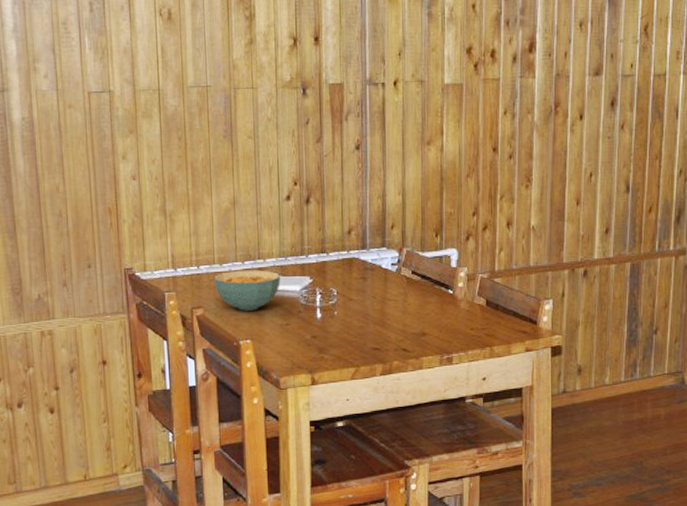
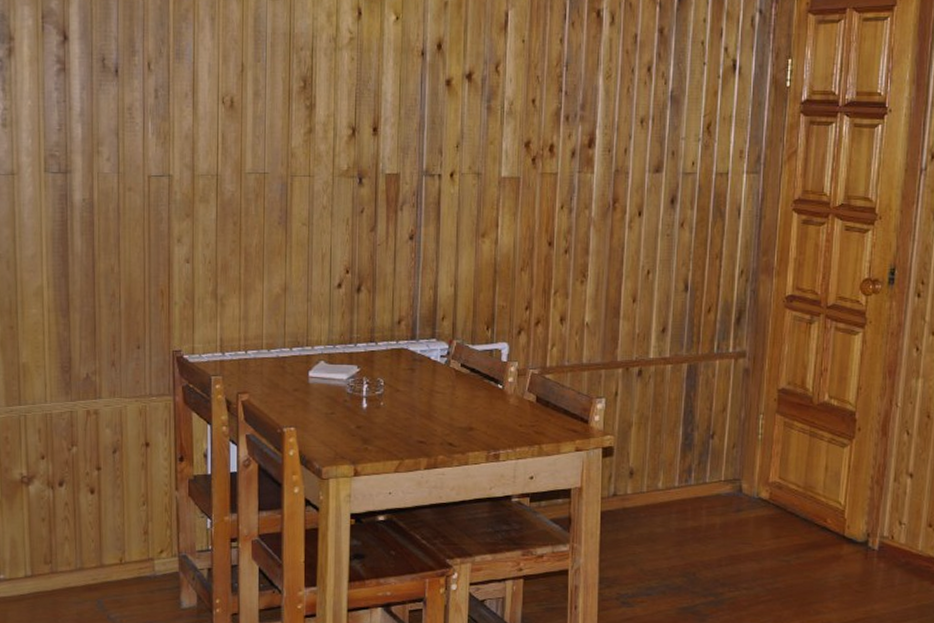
cereal bowl: present [213,270,280,311] -> none [260,356,327,398]

